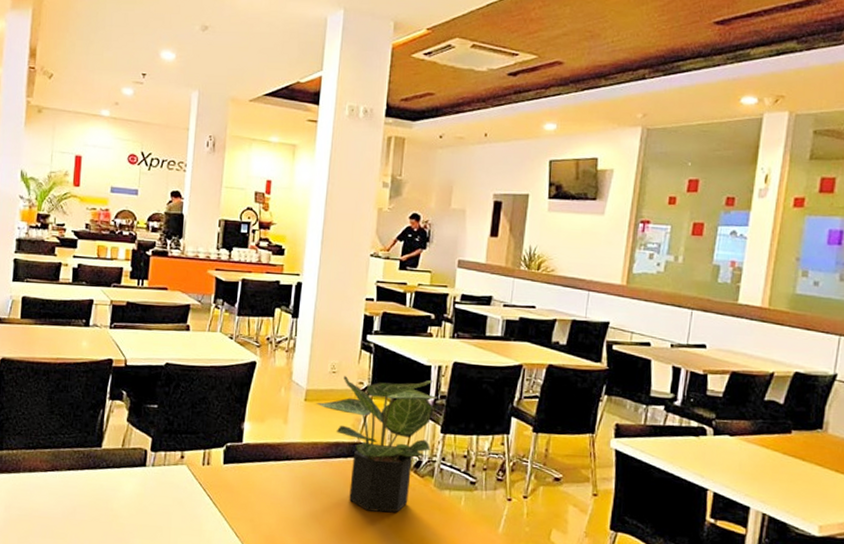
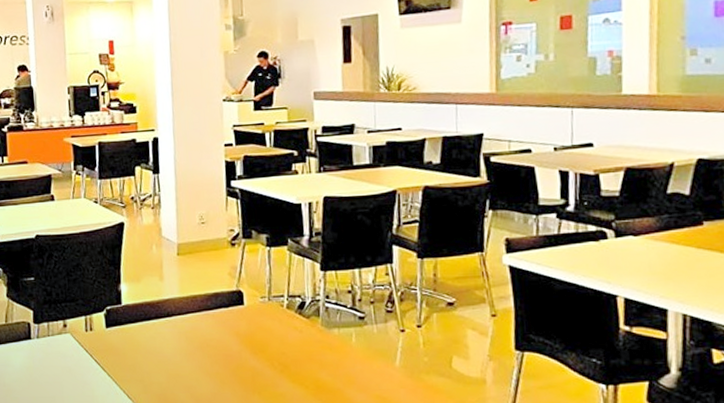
potted plant: present [316,376,439,513] -> none [189,217,313,359]

